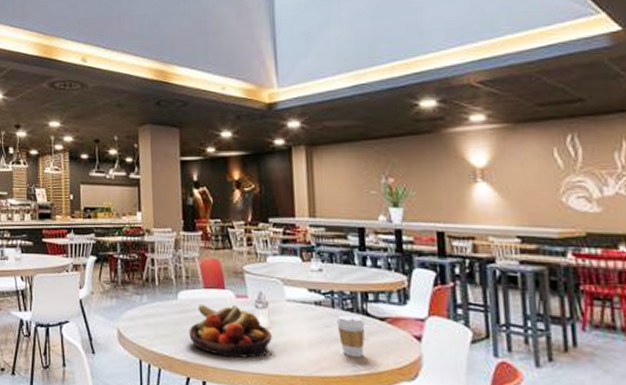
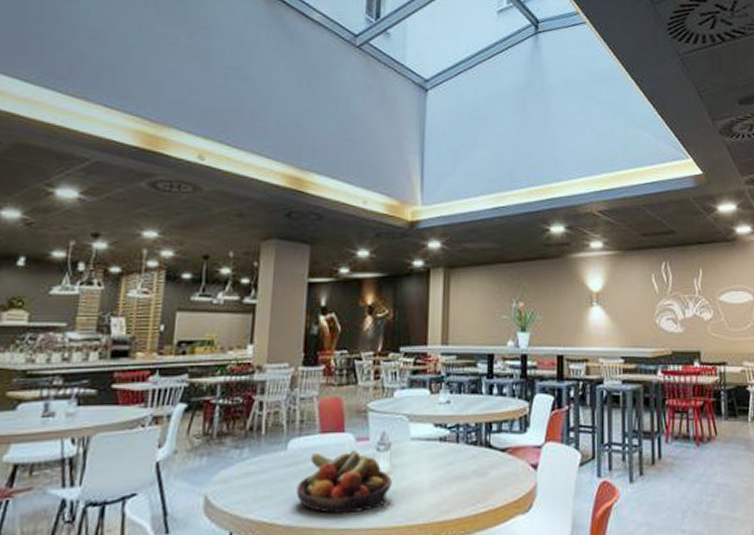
coffee cup: present [336,315,365,358] -> none [460,449,487,496]

